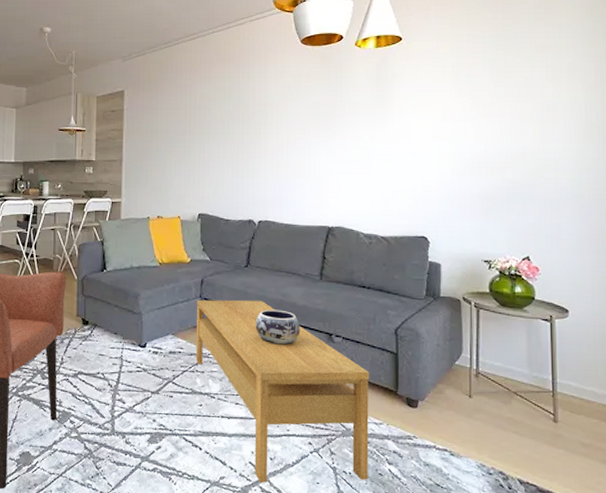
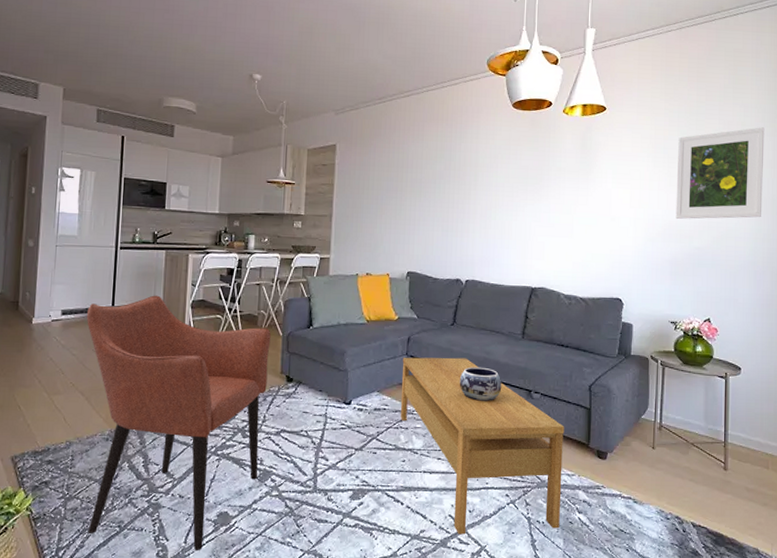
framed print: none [484,48,585,150] -> present [675,127,765,219]

